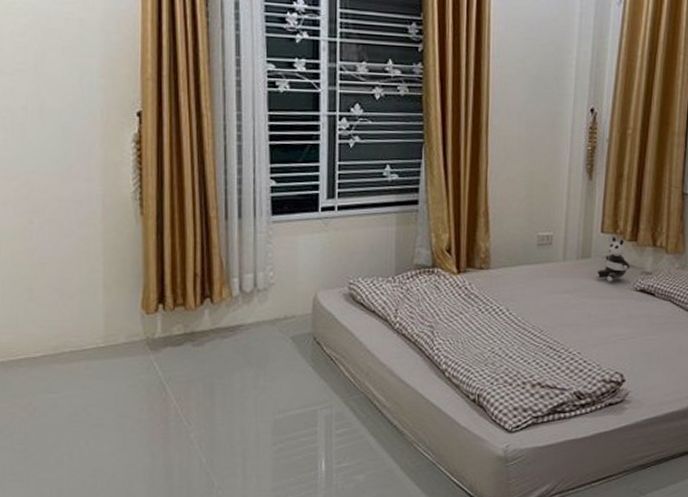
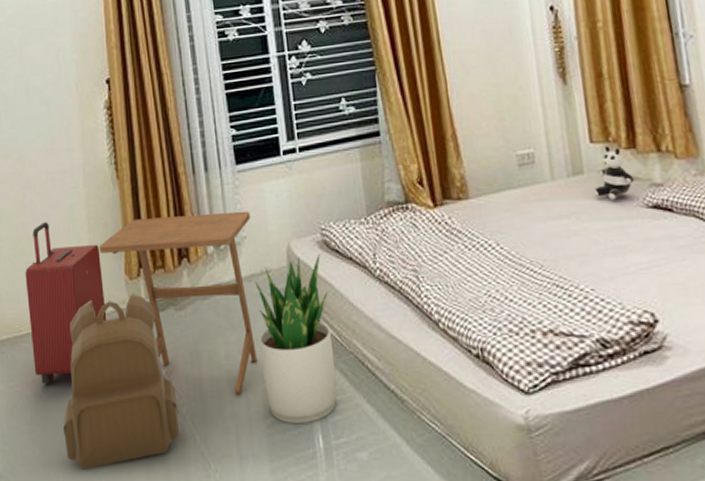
suitcase: none [26,250,118,407] -> present [25,222,107,384]
backpack: none [60,326,187,486] -> present [62,292,179,470]
side table: none [114,257,281,424] -> present [99,211,257,395]
planter: none [275,306,348,451] -> present [254,254,337,424]

